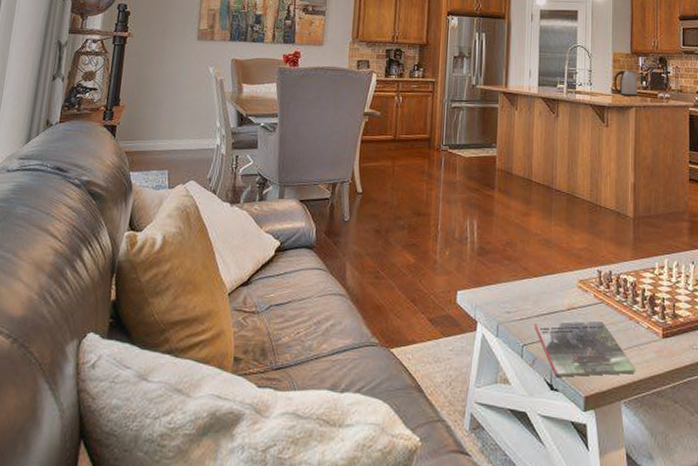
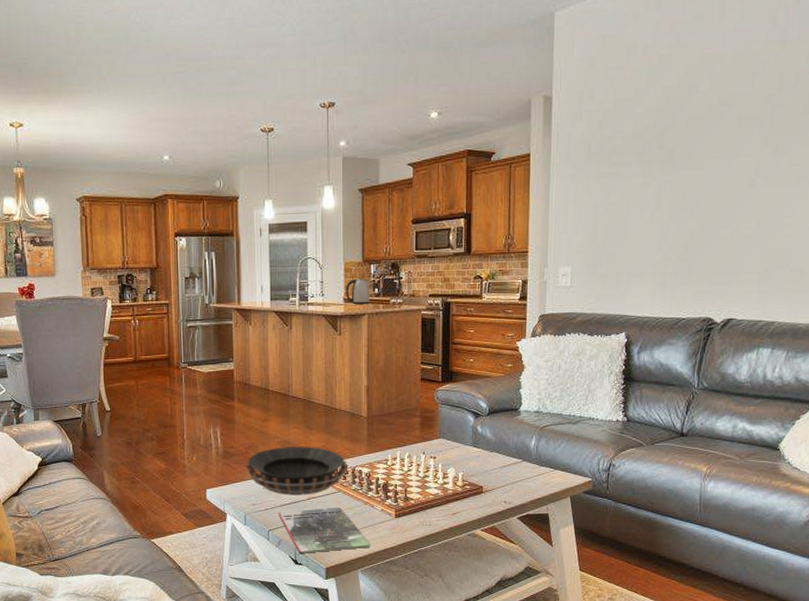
decorative bowl: none [502,246,611,305] -> present [246,446,347,496]

